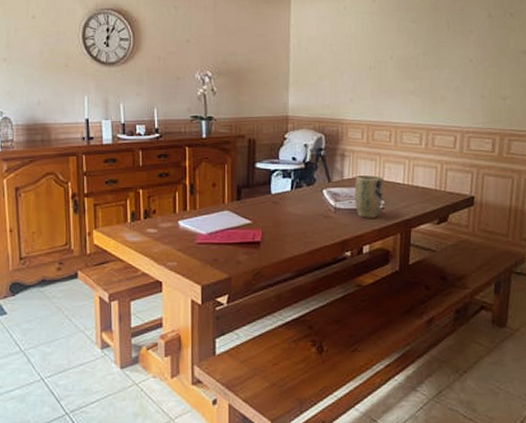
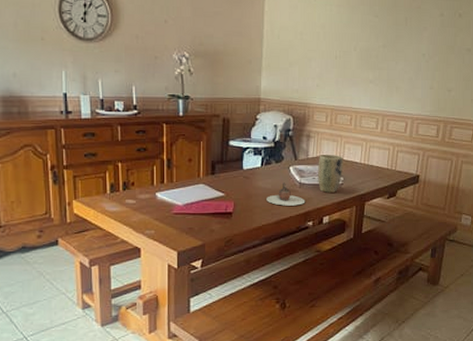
teapot: none [298,208,342,234] -> present [266,183,306,206]

